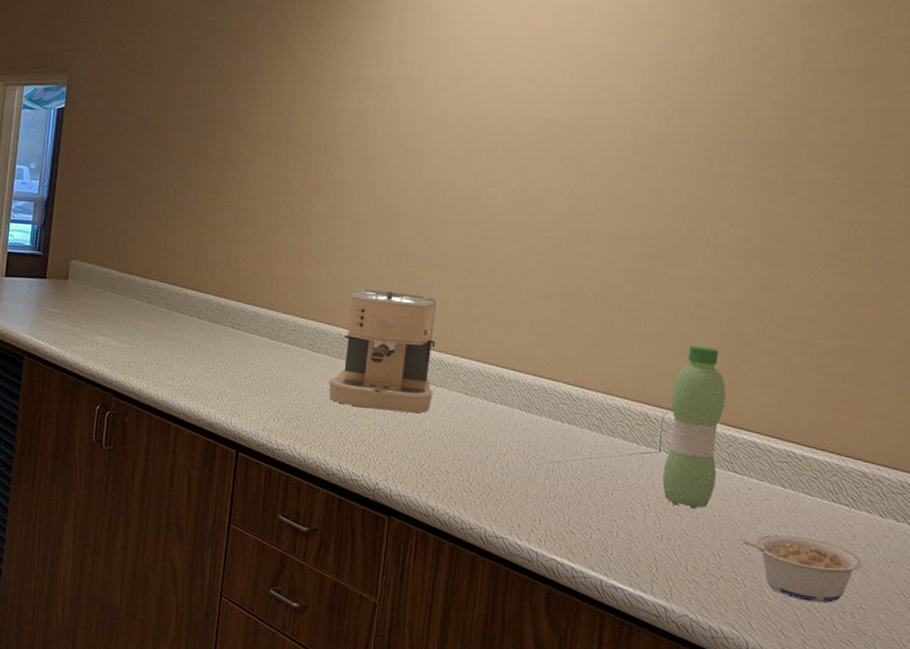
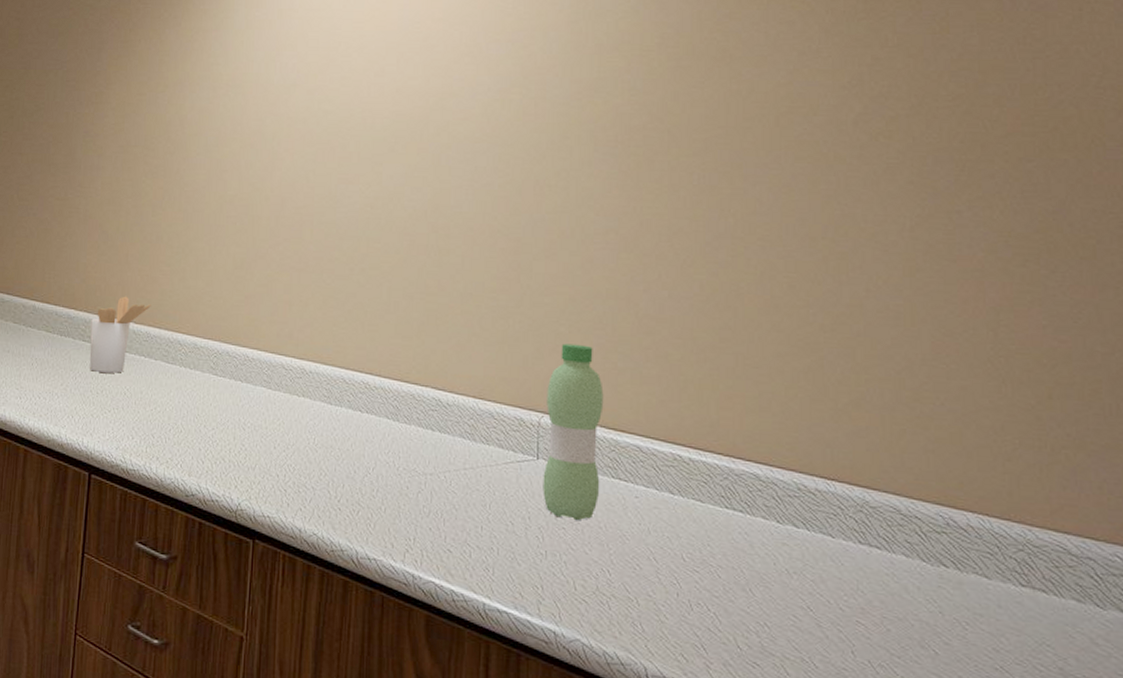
utensil holder: none [238,287,299,360] -> present [89,296,151,373]
coffee maker: present [329,287,436,413] -> none [185,293,296,426]
legume: present [740,534,863,603] -> none [630,546,764,621]

